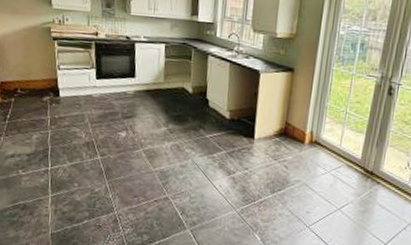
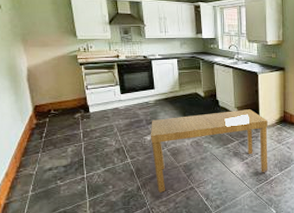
dining table: none [125,113,265,199] -> present [151,109,268,193]

